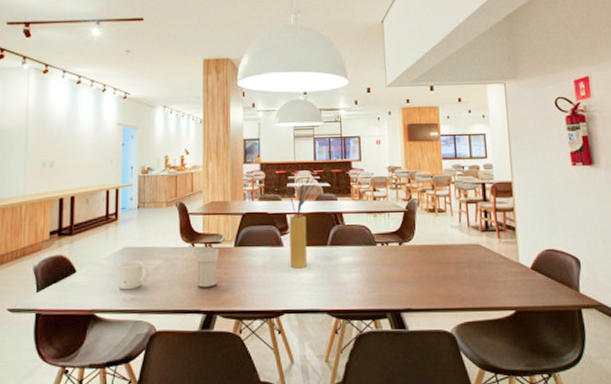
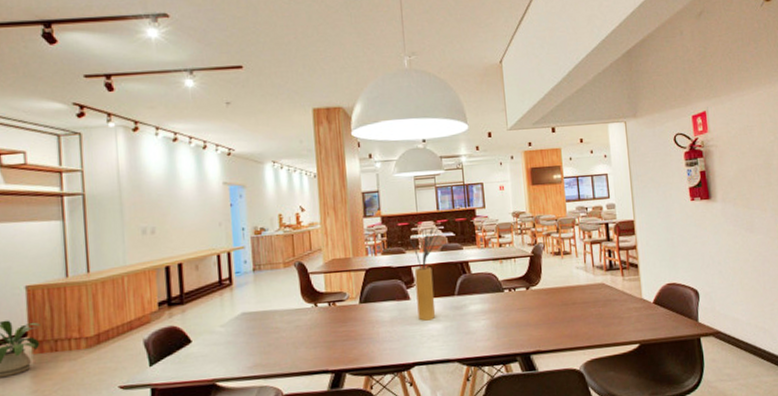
mug: present [117,261,149,290] -> none [236,325,272,357]
cup: present [196,247,219,289] -> none [319,306,344,349]

